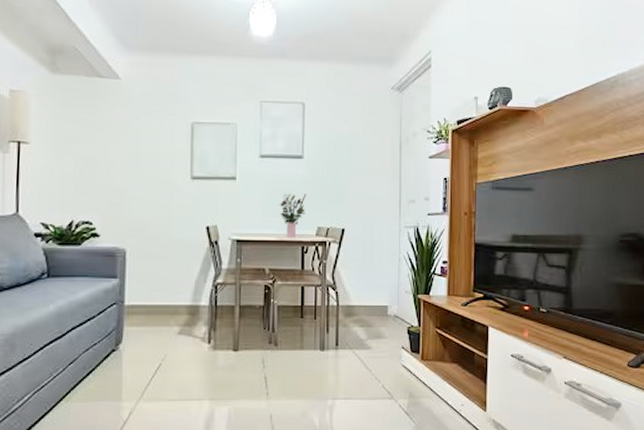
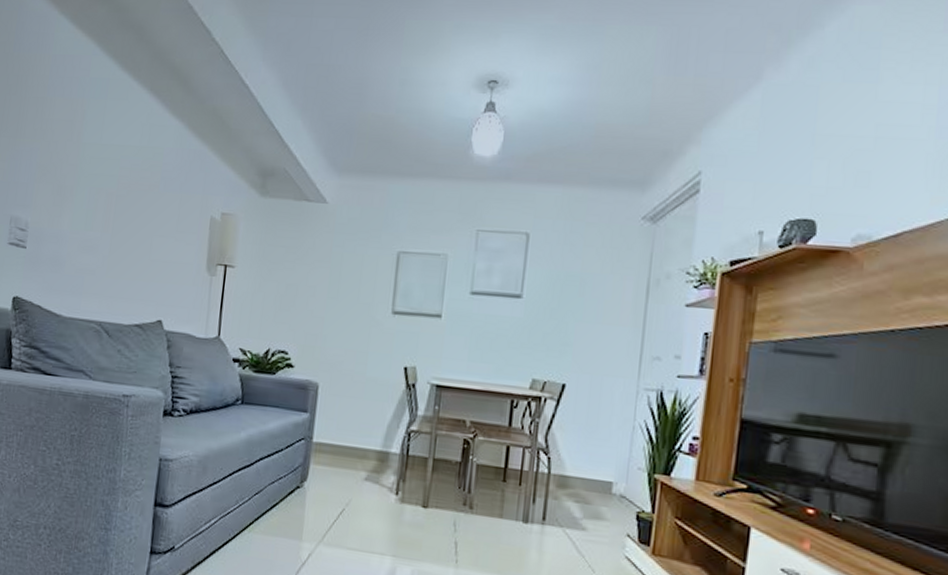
bouquet: present [278,193,307,238] -> none [488,337,523,390]

